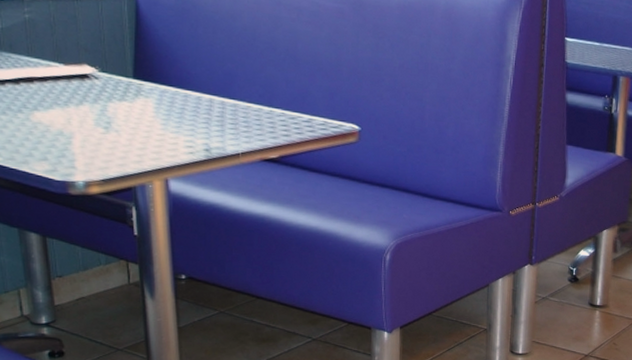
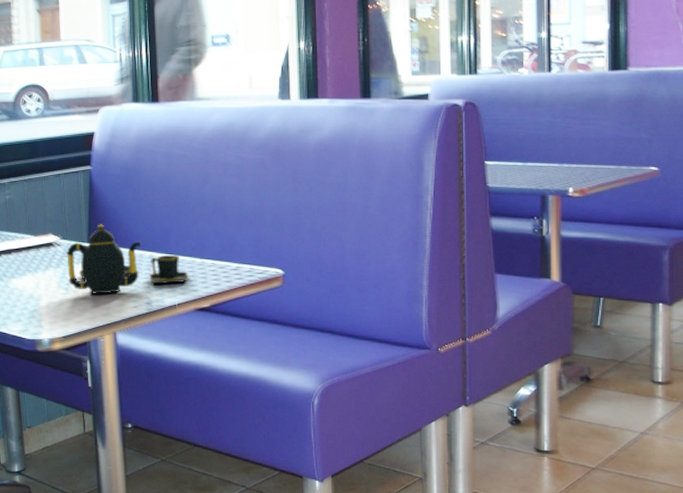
teapot: none [105,59,255,137] -> present [66,224,189,294]

